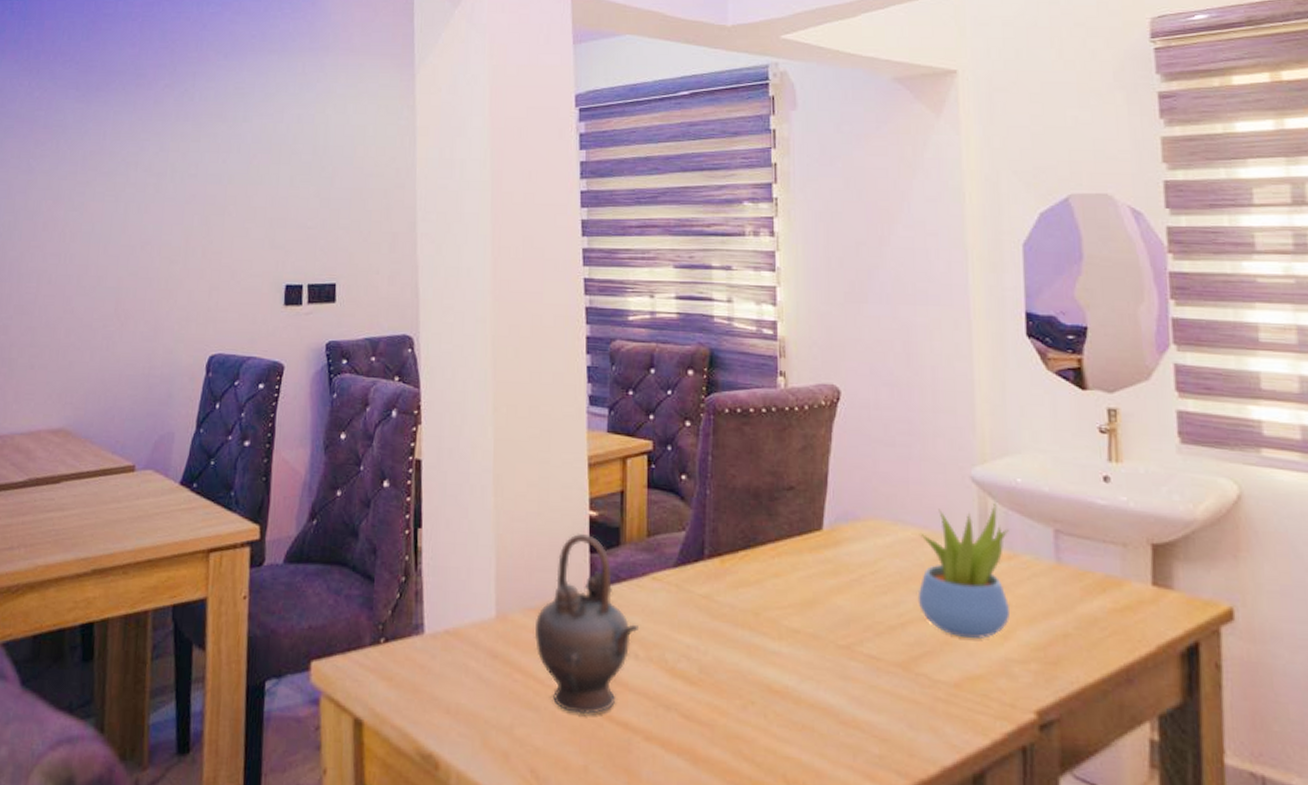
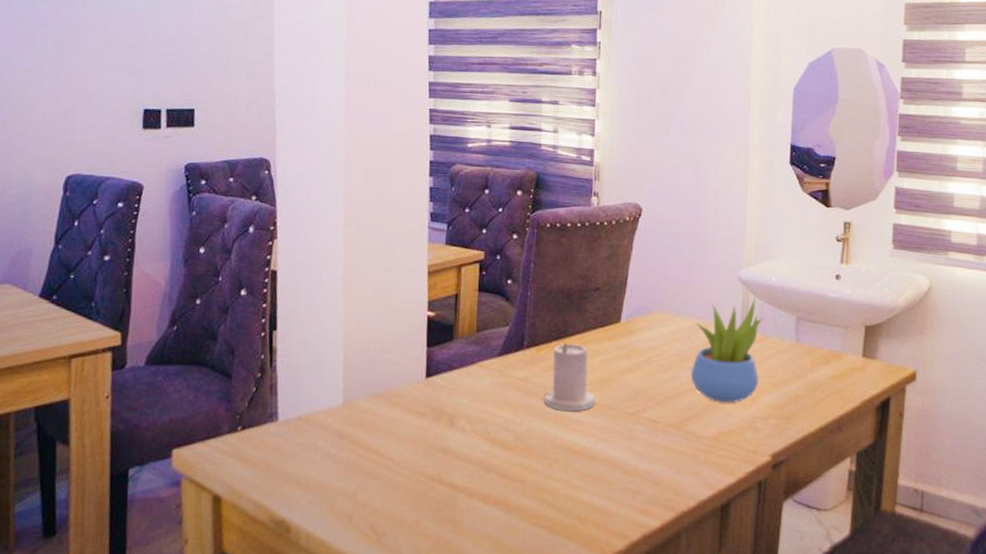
teapot: present [534,534,638,714] -> none [376,331,466,480]
candle: none [731,553,796,641] -> present [543,343,595,412]

